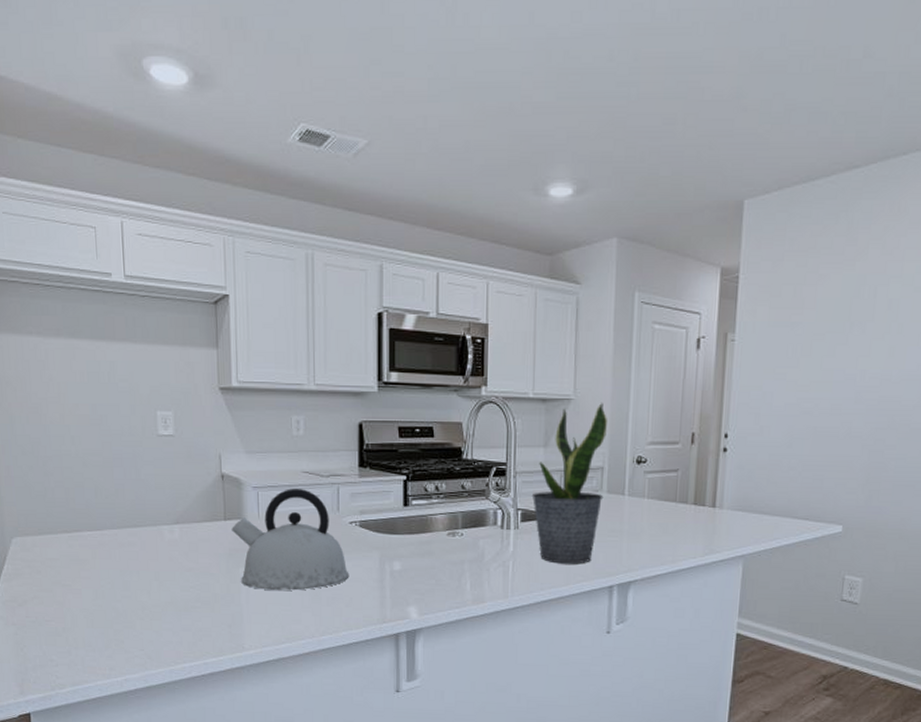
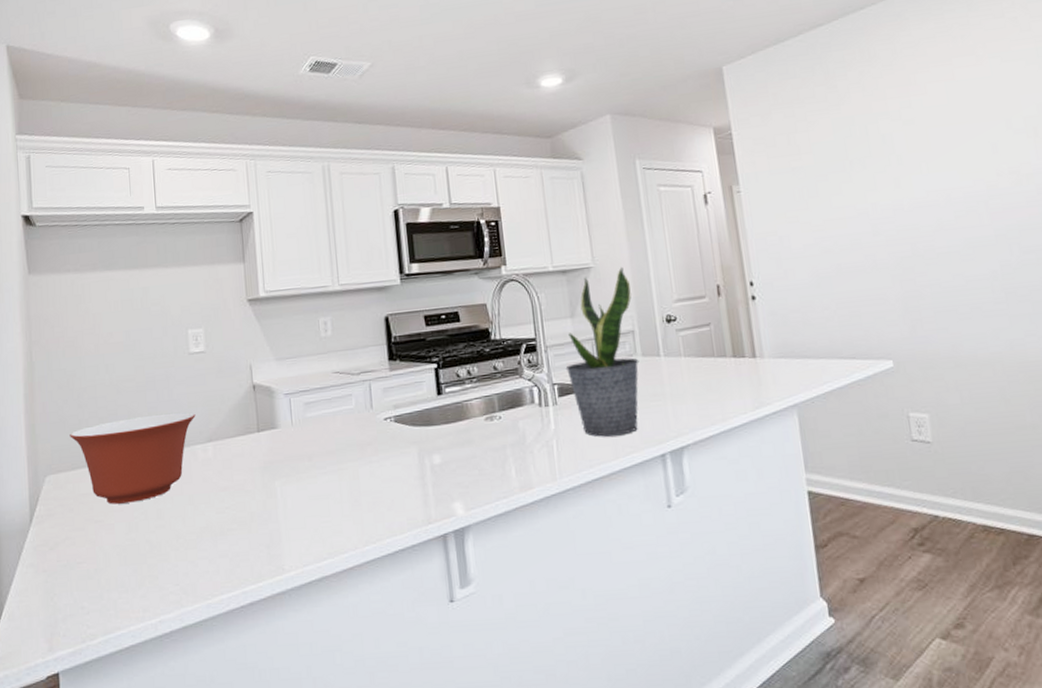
mixing bowl: none [35,491,163,572] -> present [70,412,196,504]
kettle: present [232,489,349,591] -> none [265,390,389,502]

